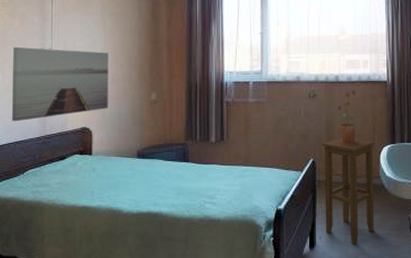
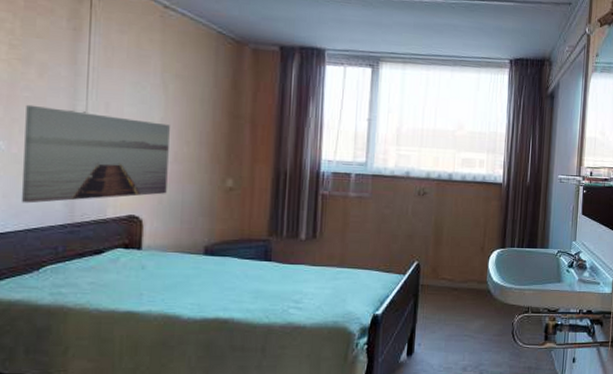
stool: present [321,138,374,245] -> none [425,240,484,351]
potted plant: present [338,89,358,143] -> none [448,189,469,246]

